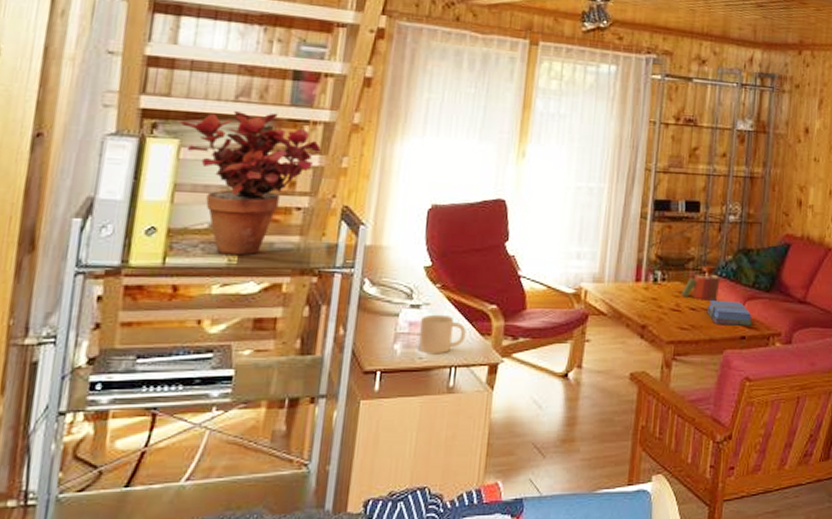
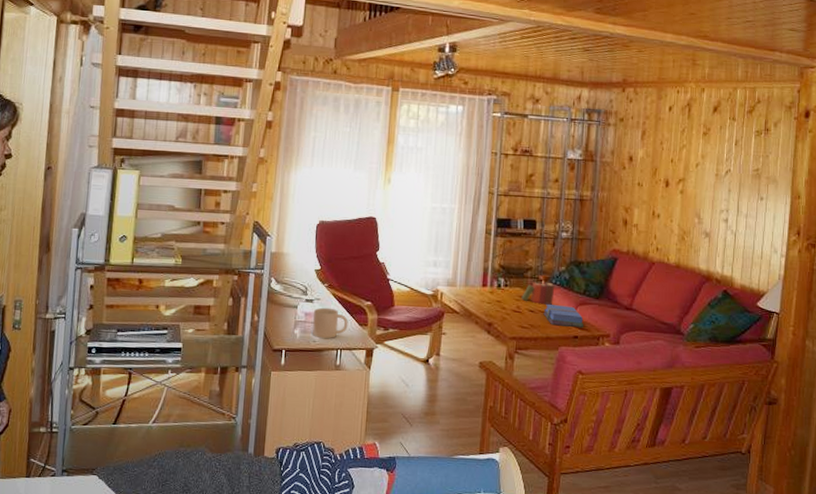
potted plant: present [179,111,322,256] -> none [139,149,238,258]

